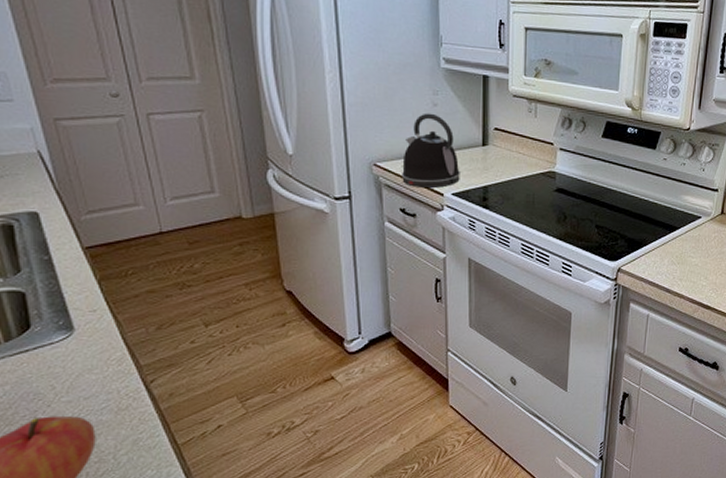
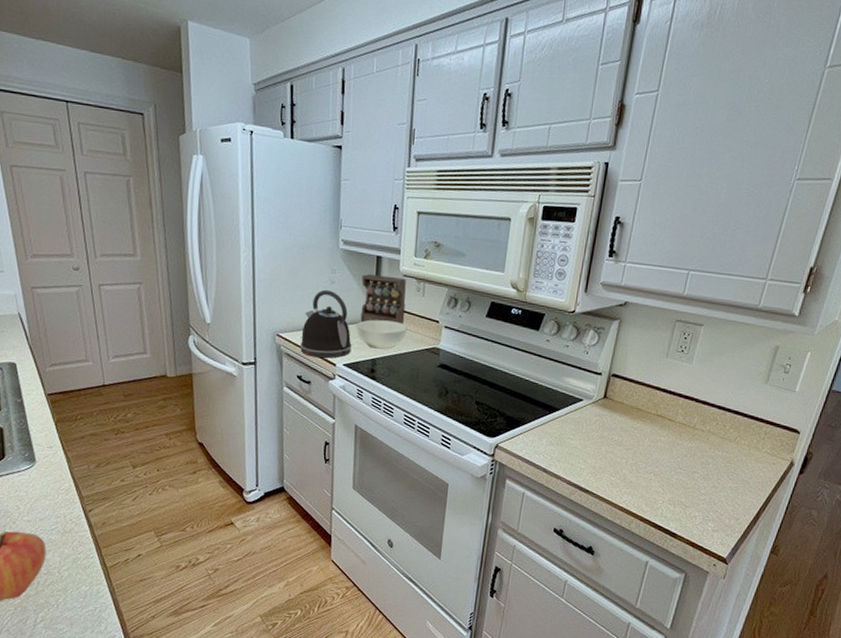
bowl: none [463,144,521,175] -> present [355,319,408,349]
spice rack: none [468,95,517,148] -> present [360,274,406,324]

